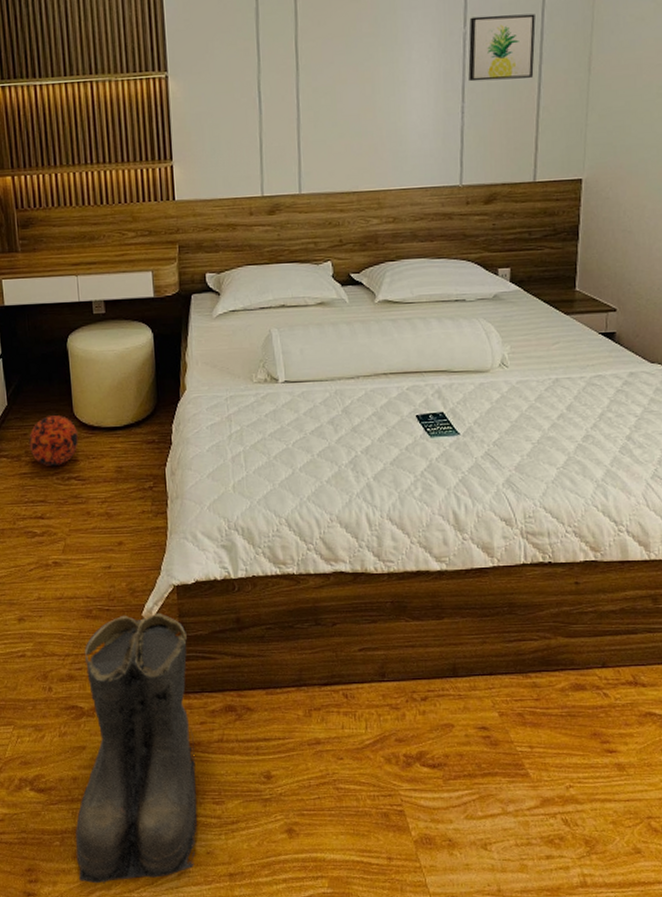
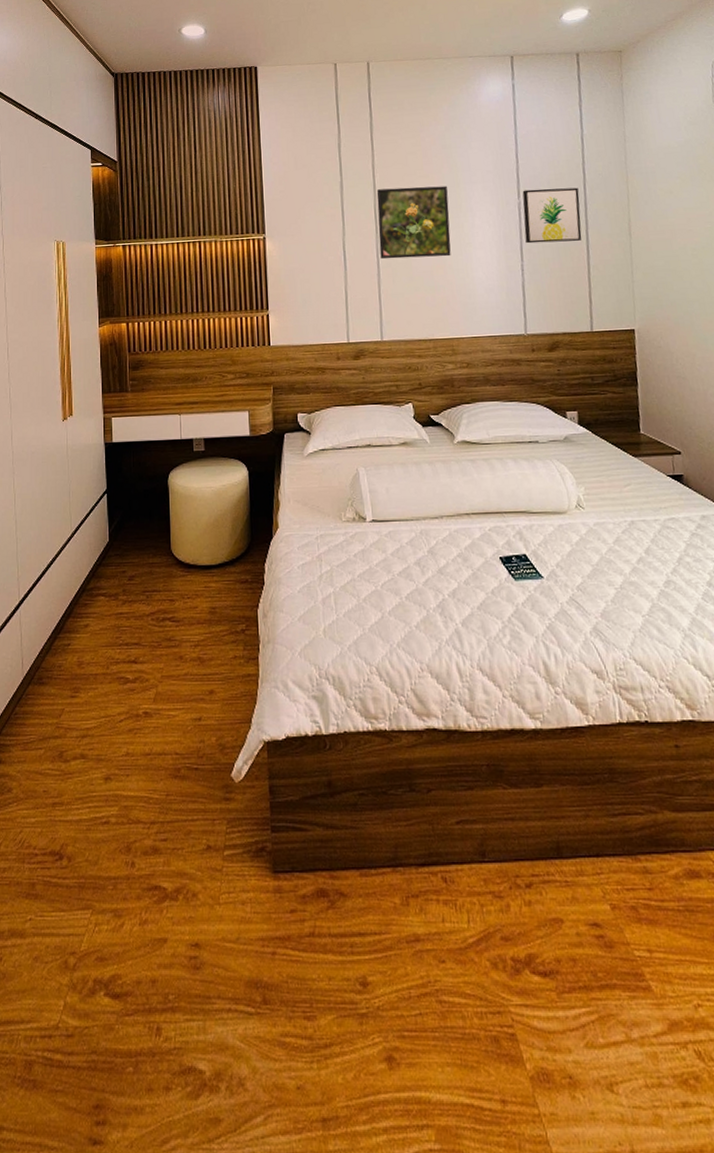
decorative ball: present [29,415,78,466] -> none [127,553,174,606]
boots: present [75,613,197,884] -> none [150,773,287,1129]
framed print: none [298,12,383,101] -> present [376,186,451,260]

